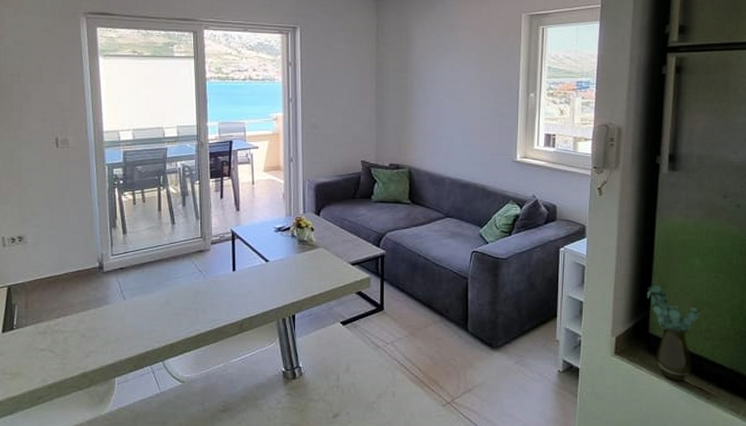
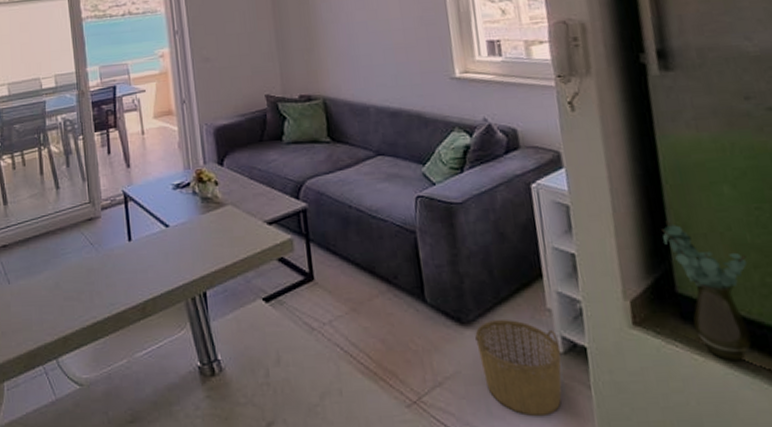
basket: none [501,347,561,415] -> present [475,320,562,417]

